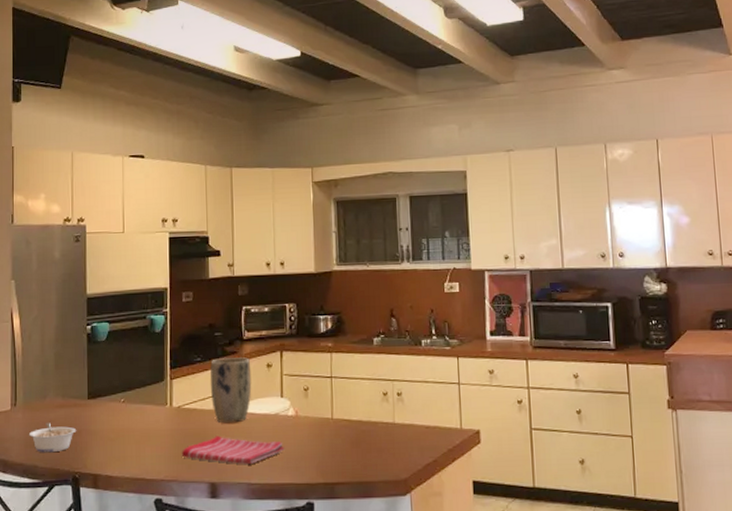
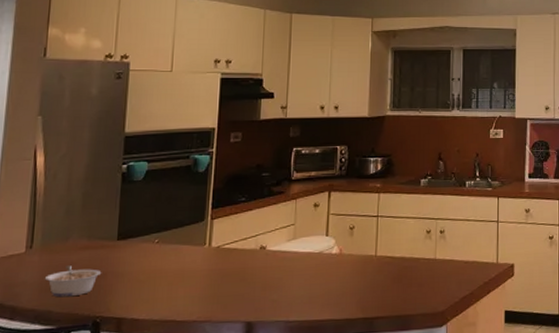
dish towel: present [181,436,285,464] -> none [217,275,326,302]
plant pot: present [210,356,252,424] -> none [253,196,298,263]

